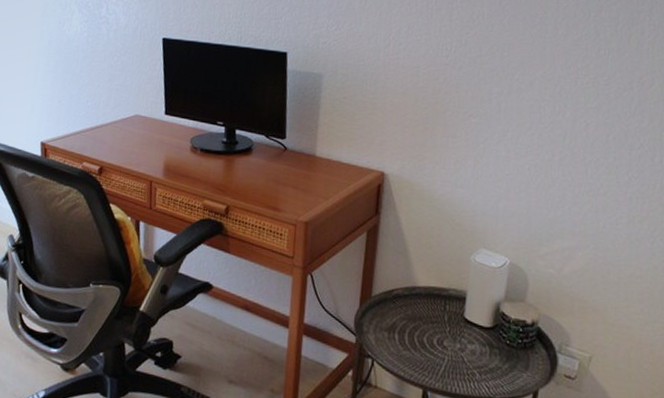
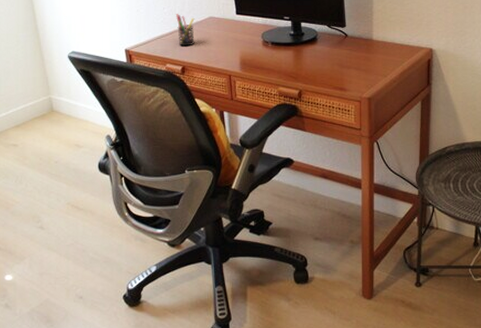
pen holder: none [99,108,119,145] -> present [176,14,195,47]

